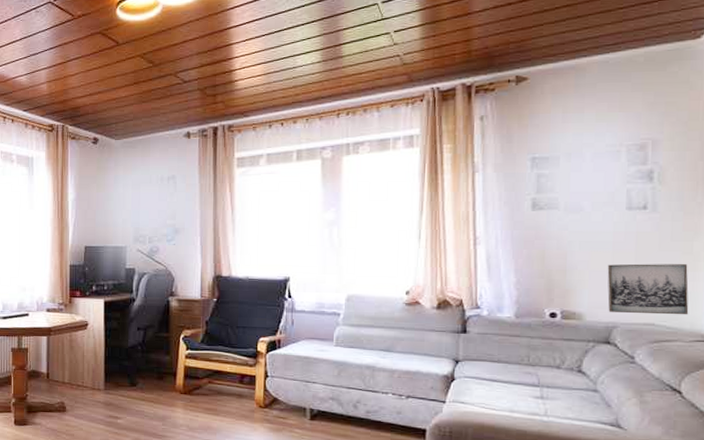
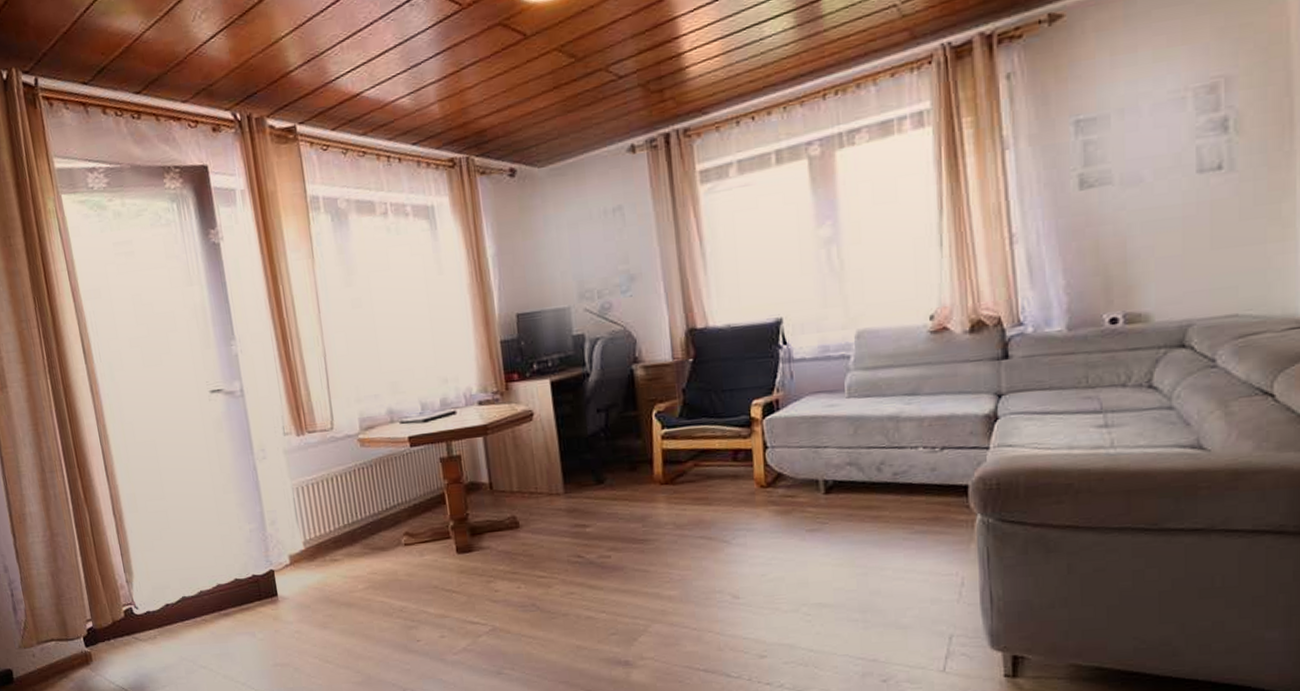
wall art: present [607,263,689,315] -> none [1177,233,1279,307]

